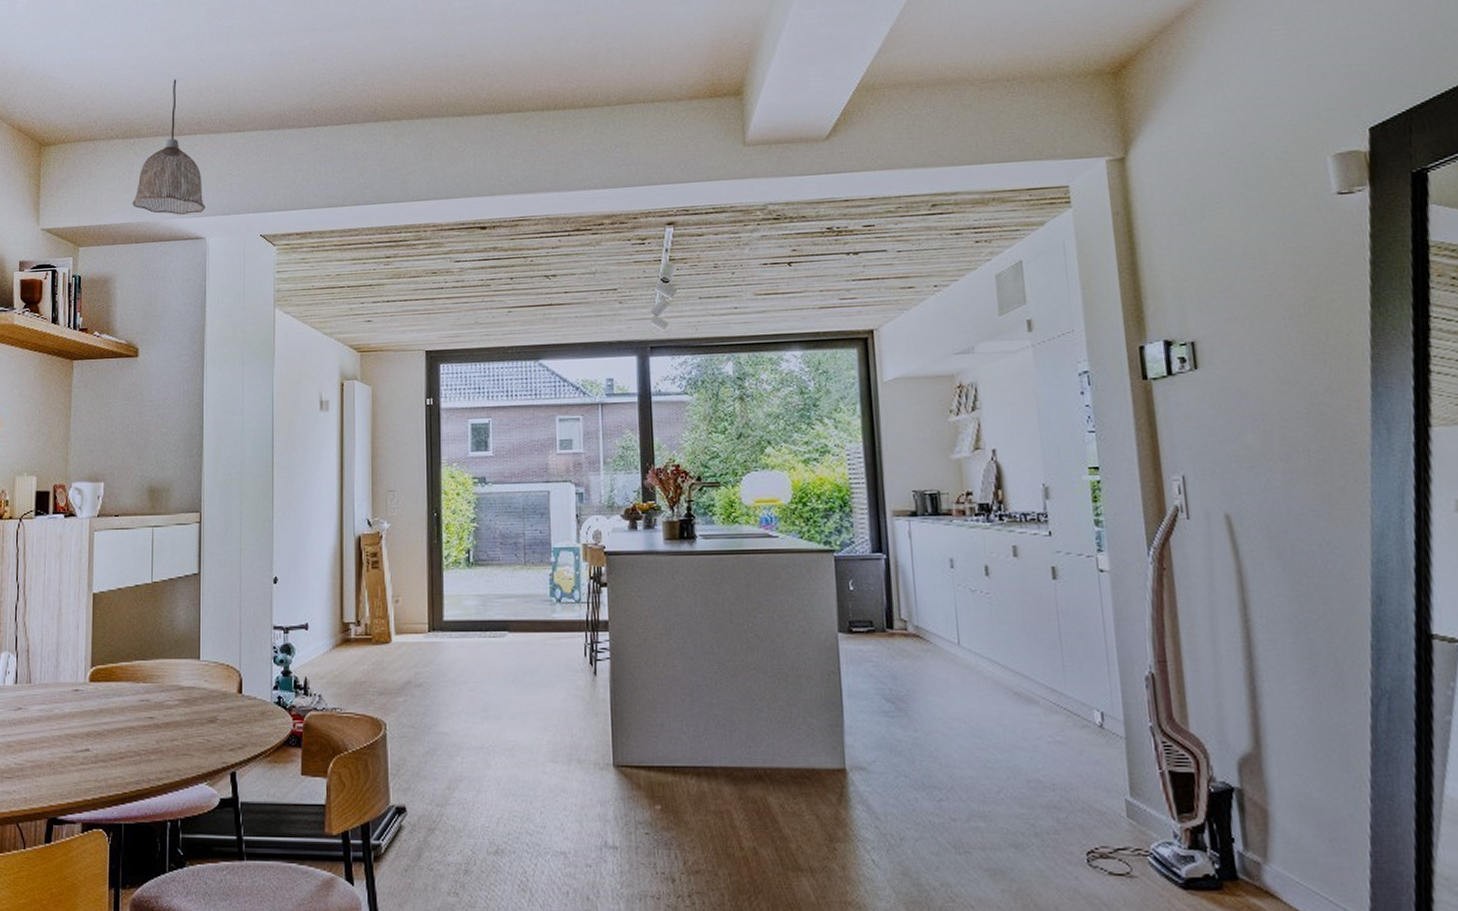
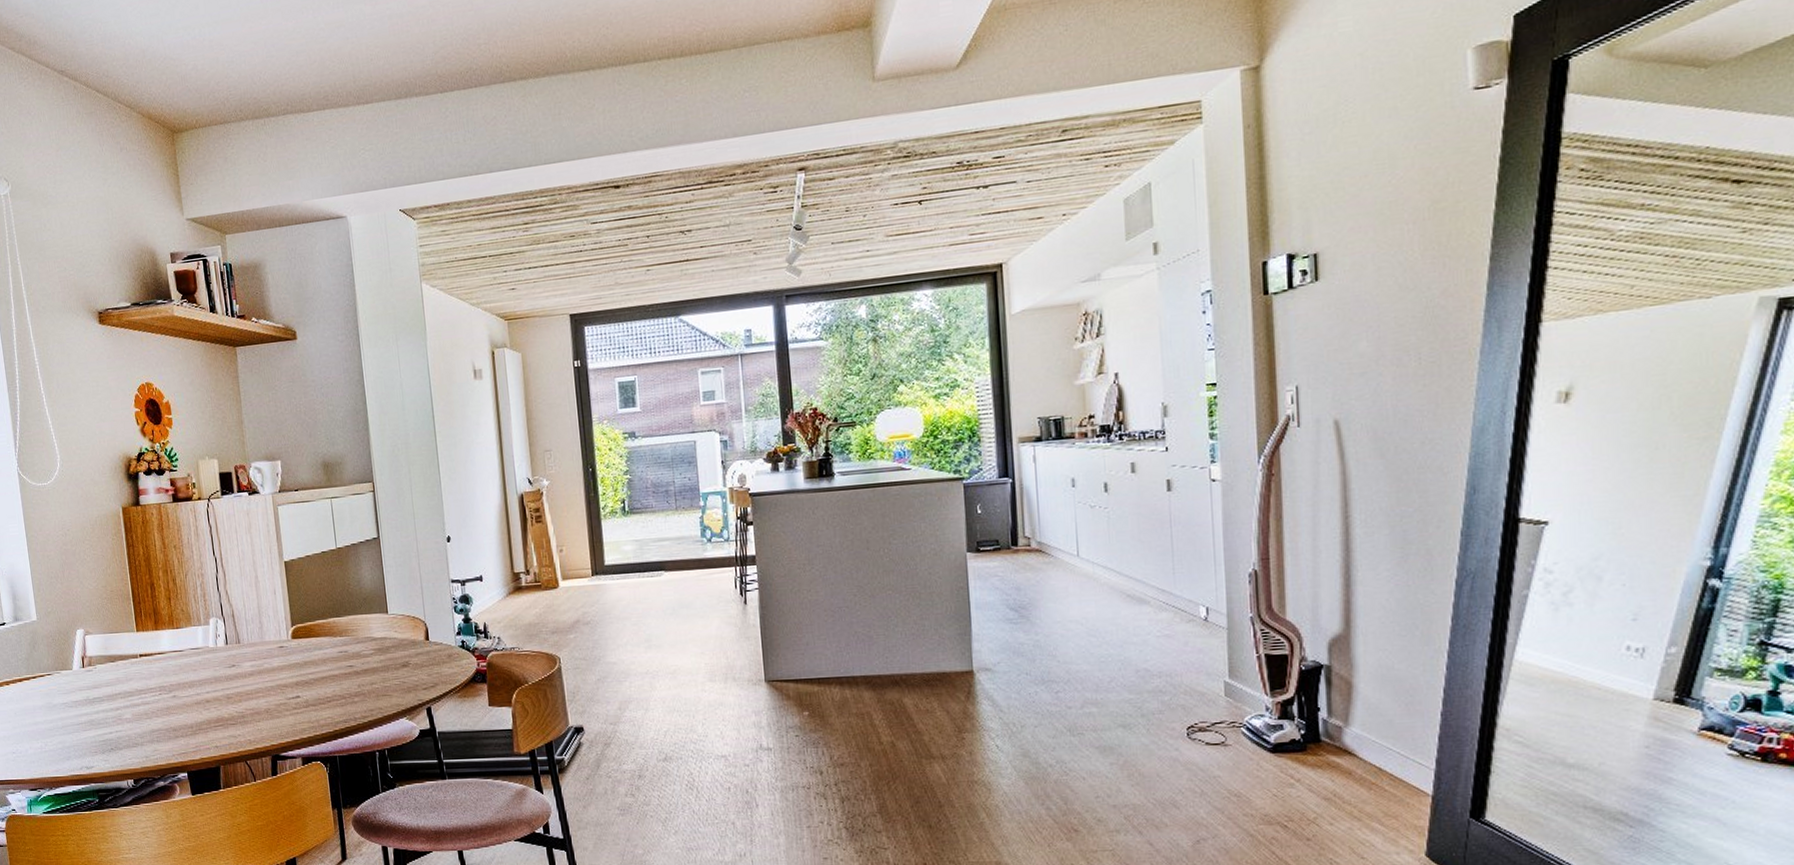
pendant lamp: present [133,79,206,215] -> none [271,52,343,195]

